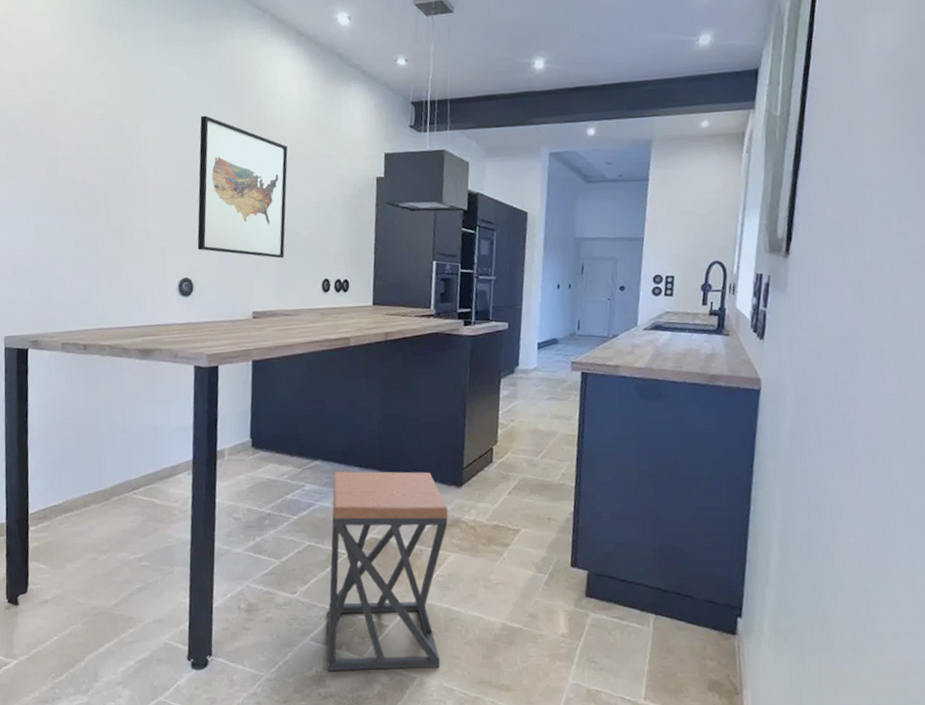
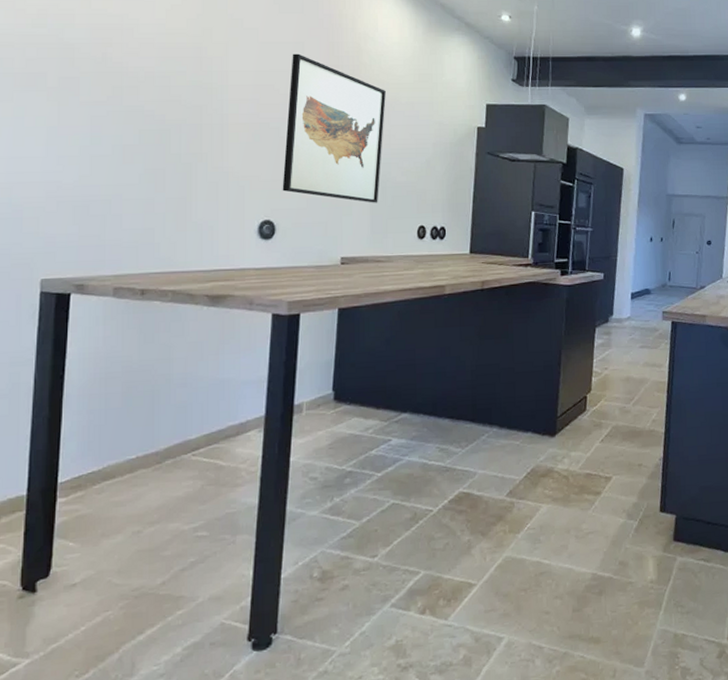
stool: present [327,471,448,671] -> none [409,422,541,639]

